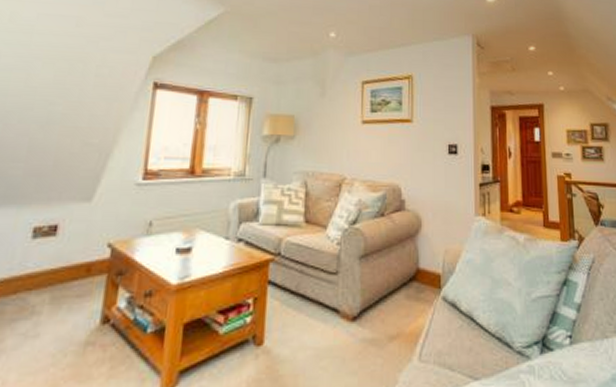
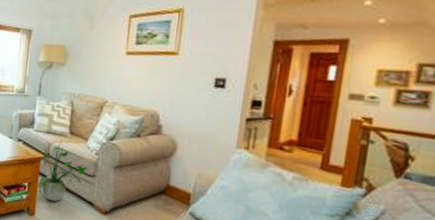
potted plant: none [265,231,328,319] -> present [37,139,87,202]

